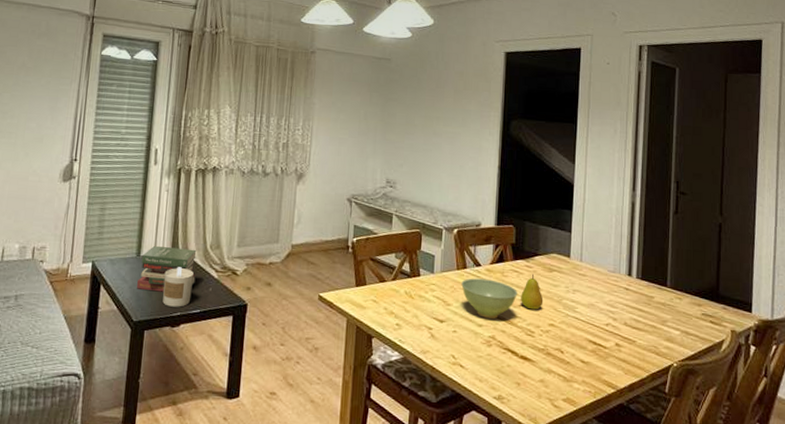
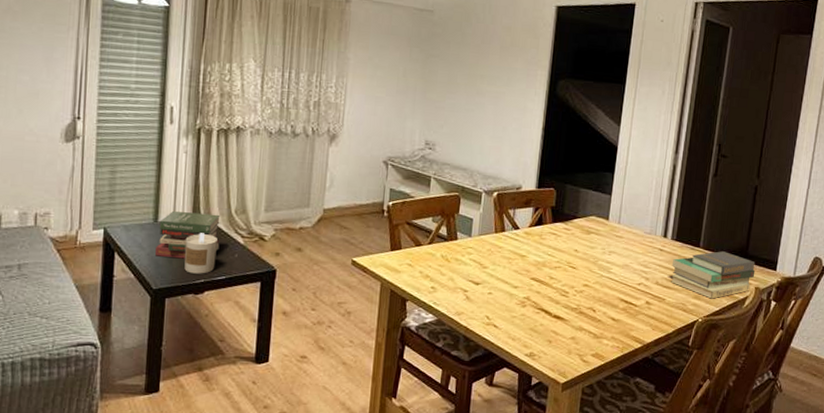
bowl: present [461,278,517,319] -> none [499,241,554,281]
fruit: present [521,274,544,310] -> none [557,236,580,271]
books: none [639,291,729,342] -> present [671,251,755,299]

